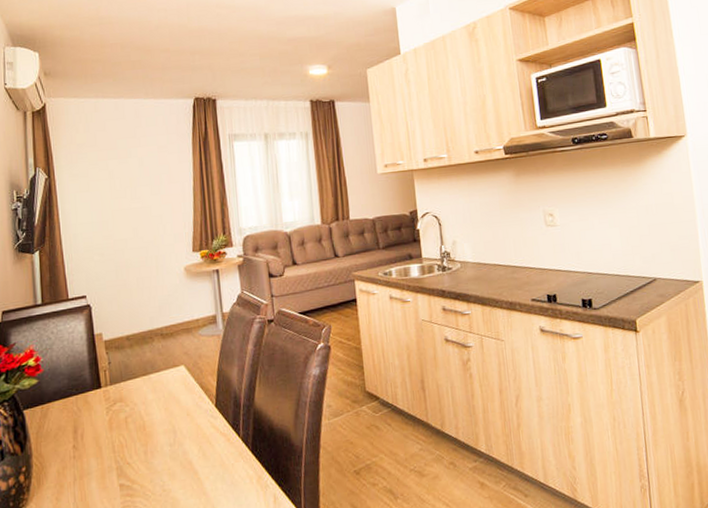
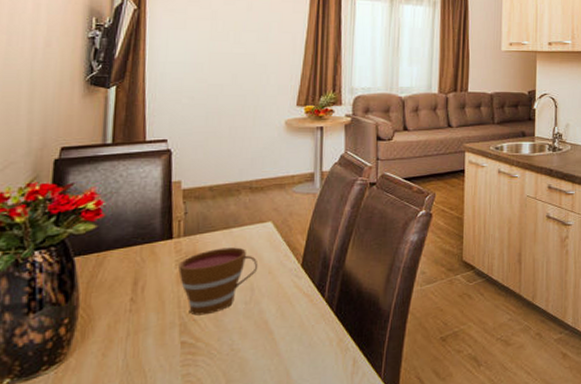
cup: none [109,392,178,459] -> present [178,247,259,316]

